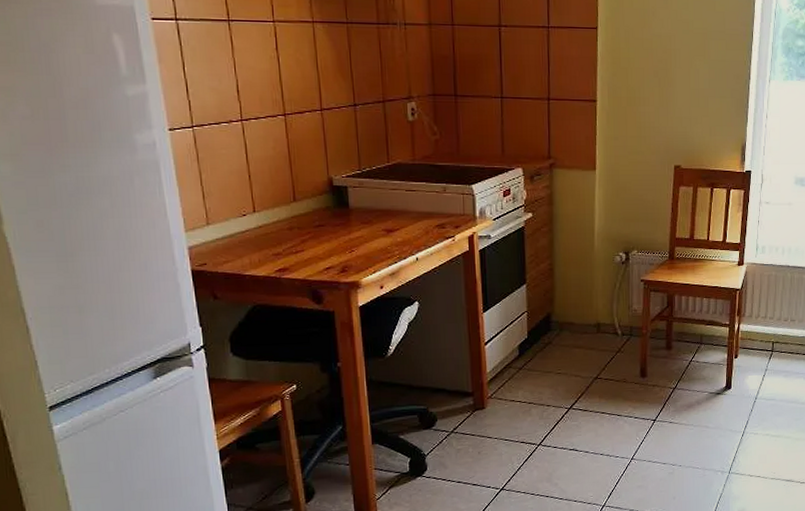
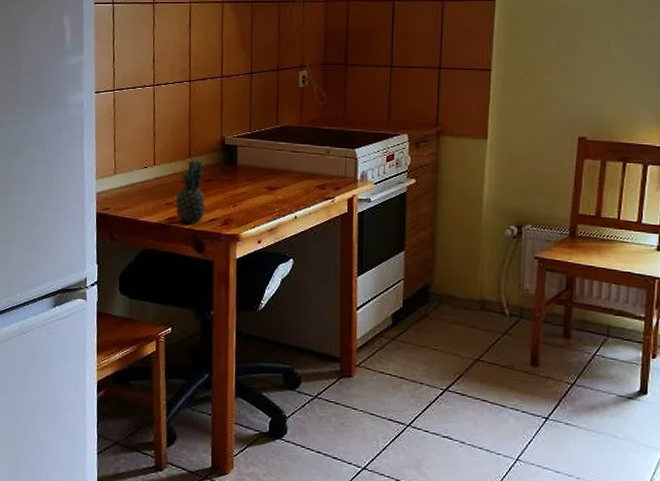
fruit: none [285,201,319,274] -> present [176,157,206,224]

